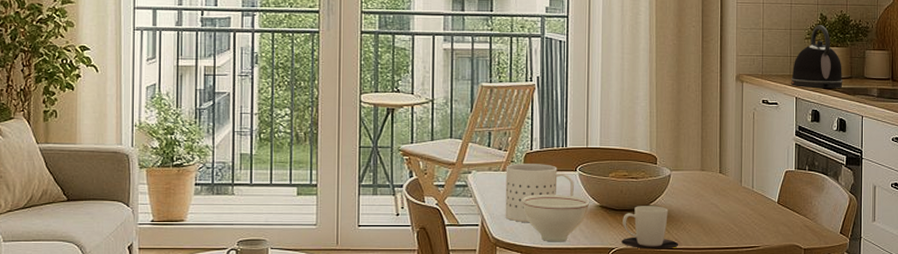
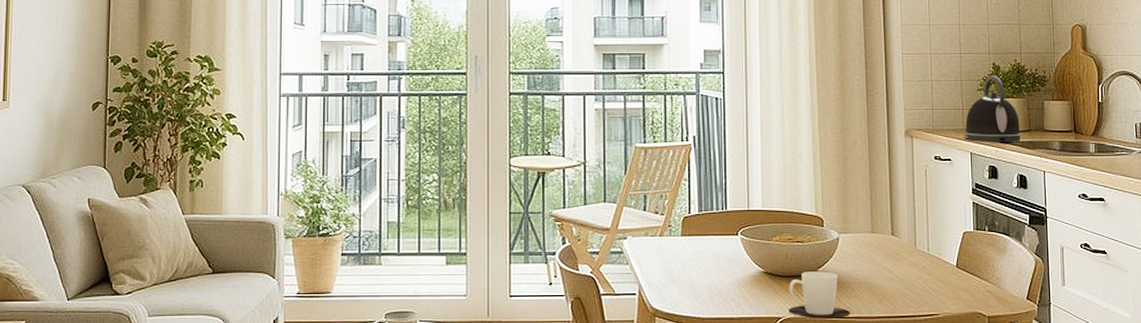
mug: present [505,163,574,222] -> none [663,228,736,290]
bowl: present [522,195,590,242] -> none [681,261,754,312]

